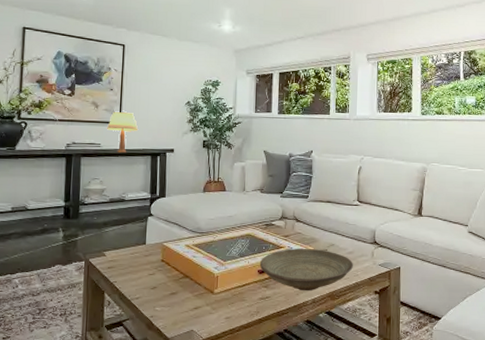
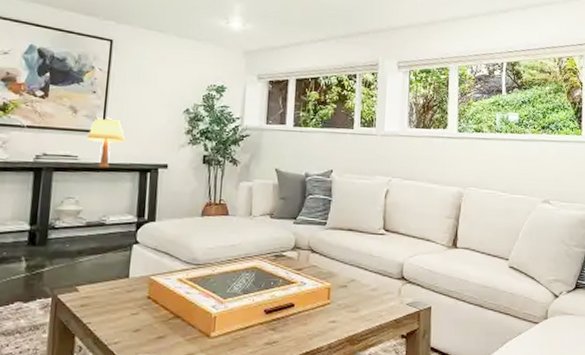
decorative bowl: present [260,248,353,291] -> none [267,284,377,334]

